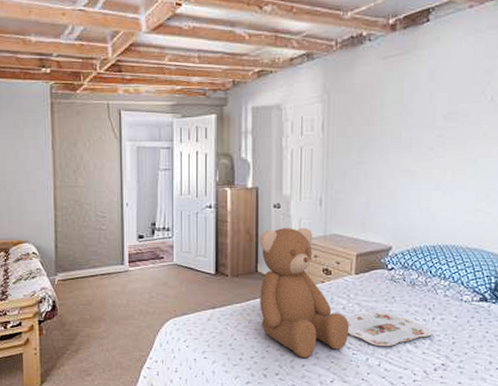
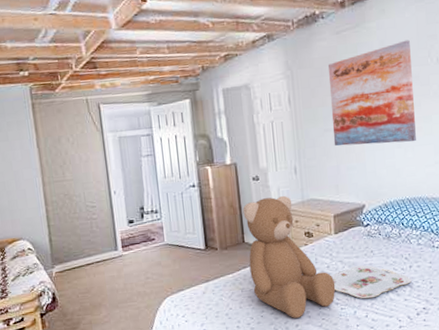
wall art: none [366,73,463,185] -> present [327,40,416,146]

